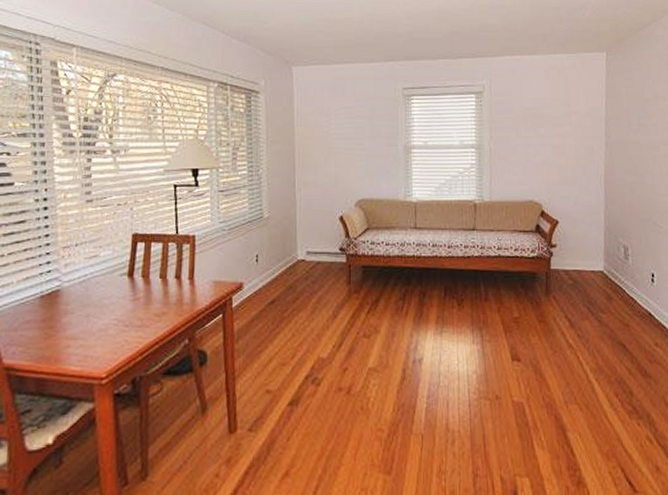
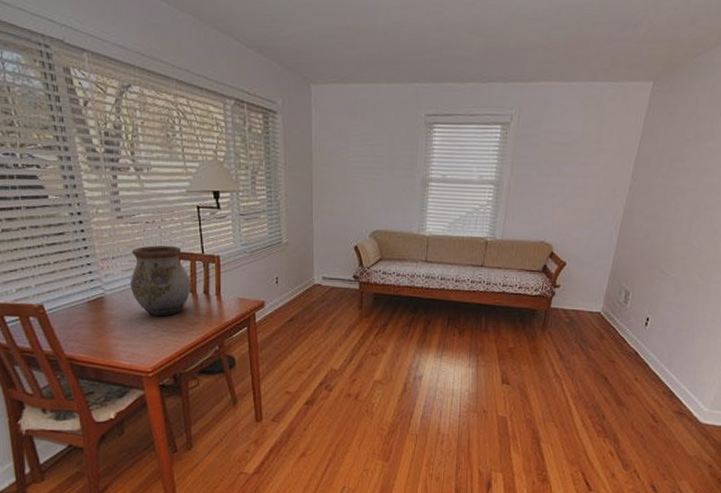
vase: none [92,228,162,309] -> present [129,245,191,317]

